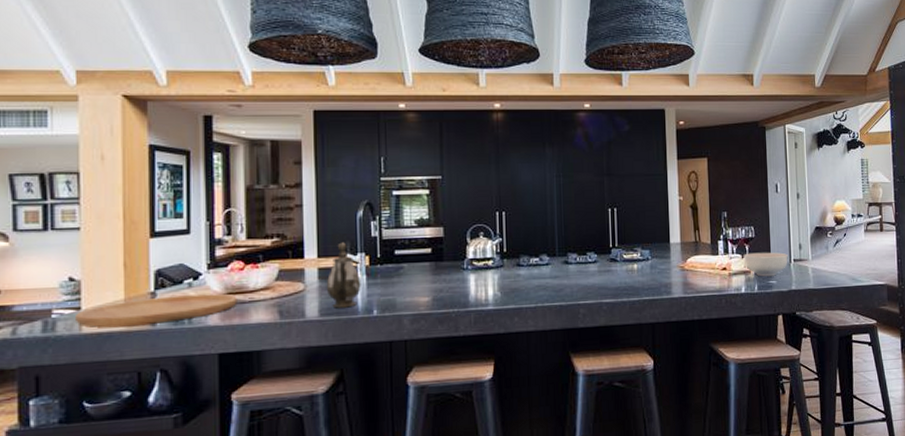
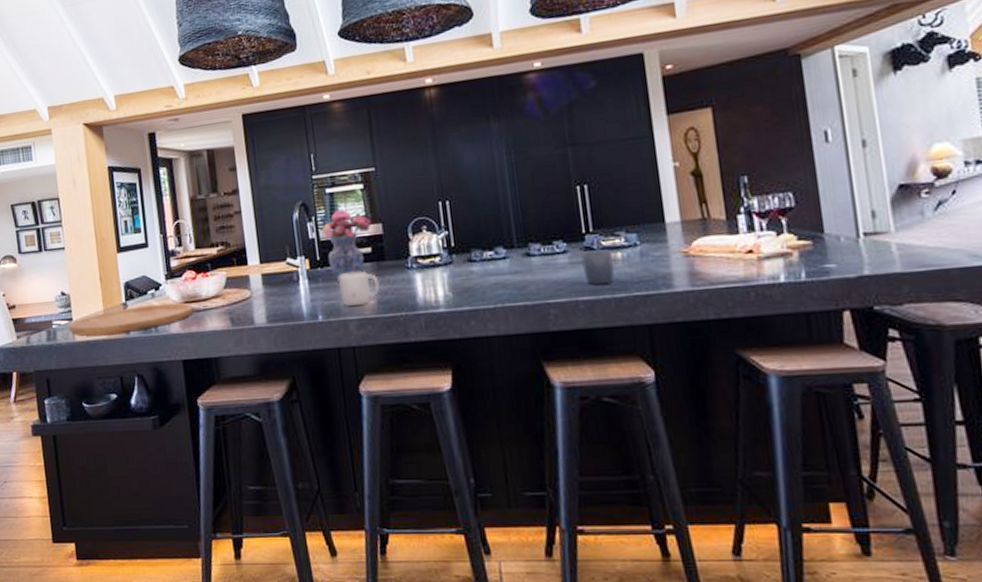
teapot: present [326,242,361,308] -> none [270,246,305,315]
flower arrangement: none [385,212,434,280] -> present [321,210,372,283]
mug: none [396,270,436,303] -> present [338,271,380,307]
mug: none [607,261,632,290] -> present [581,249,615,285]
bowl: present [743,252,788,277] -> none [778,224,854,260]

